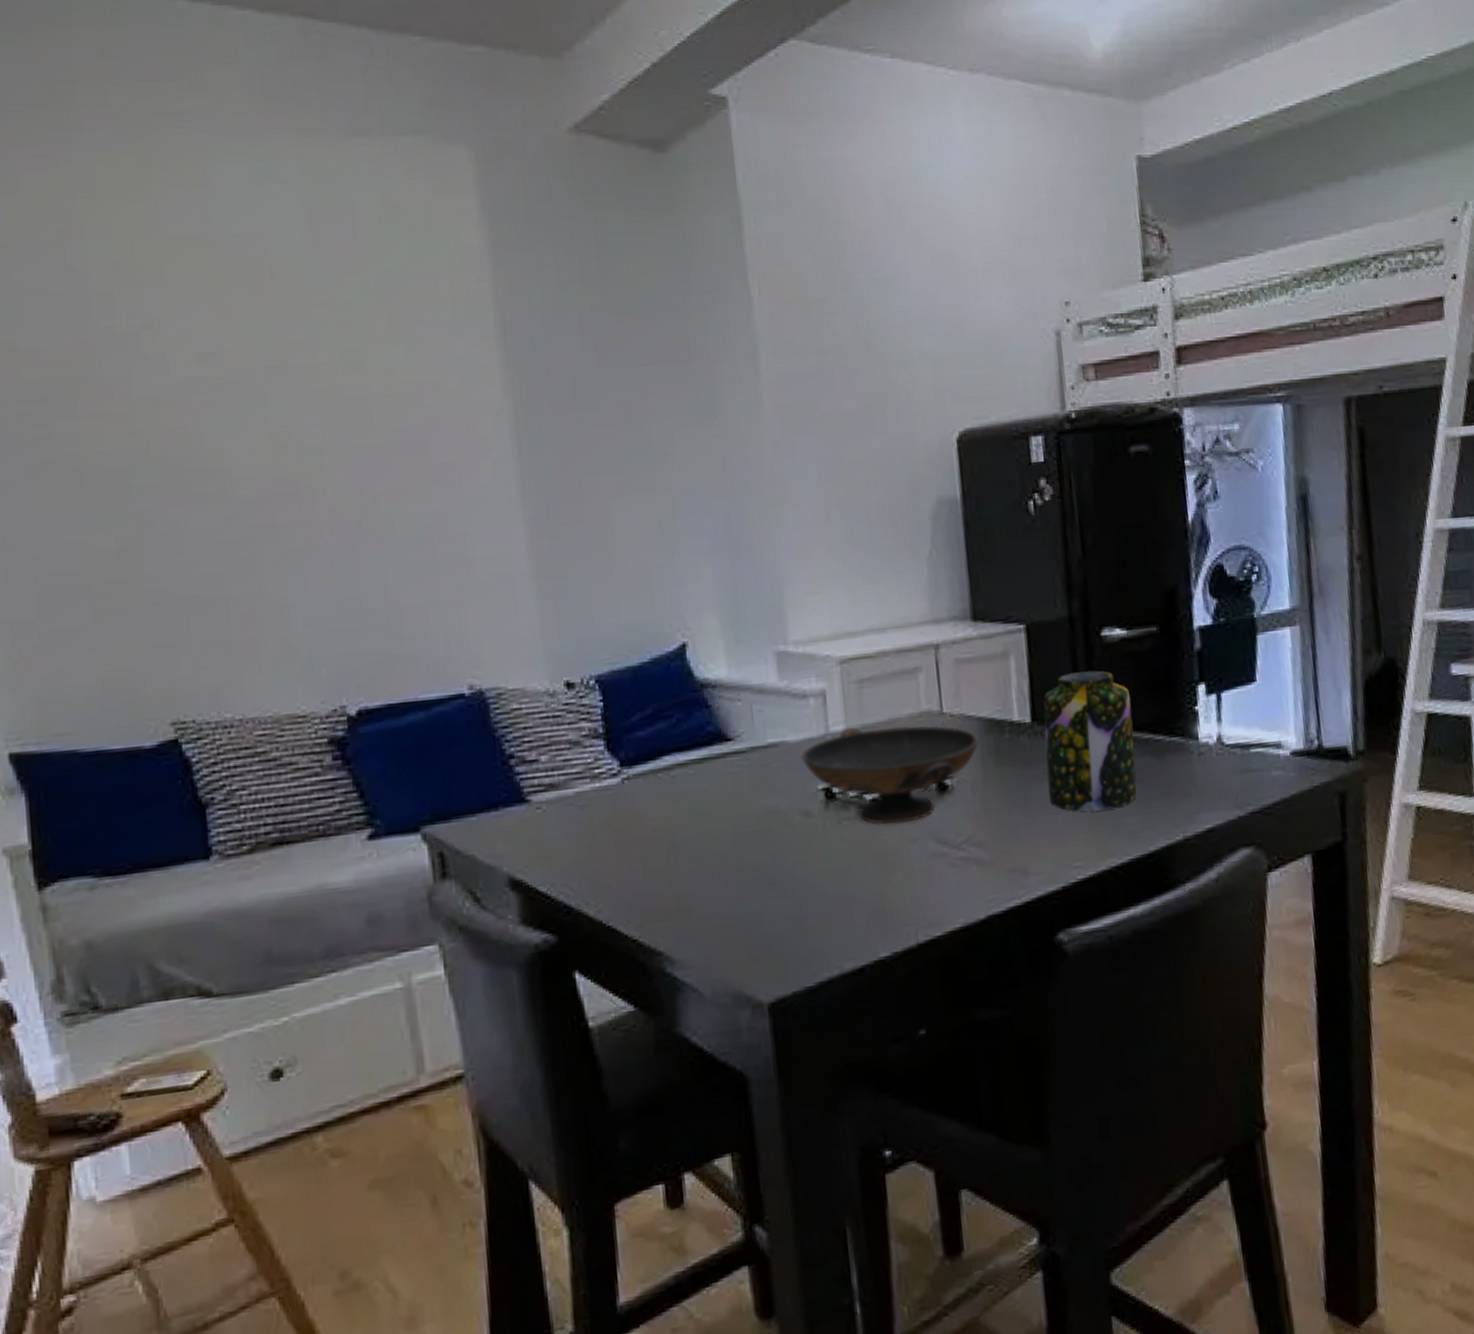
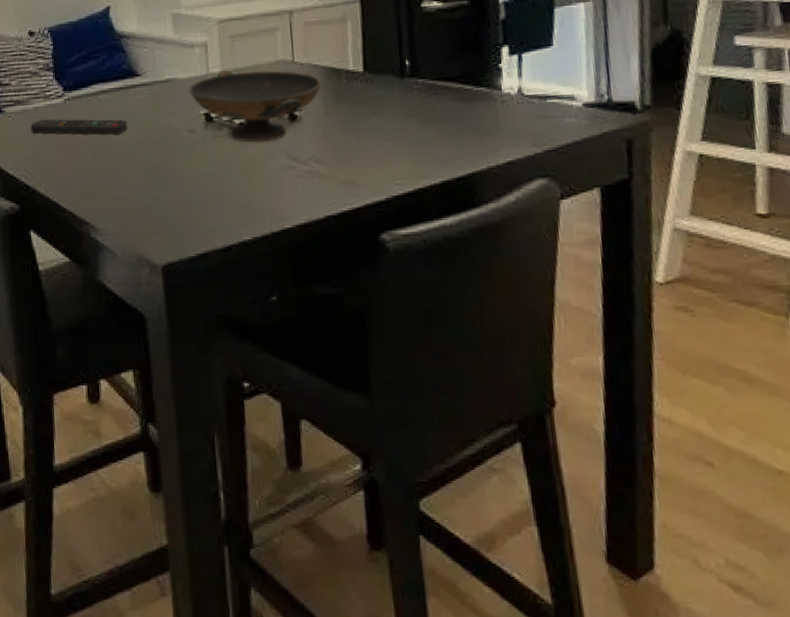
remote control: none [571,803,716,831] -> present [30,119,127,135]
jar: present [1043,670,1137,812] -> none [373,33,449,142]

